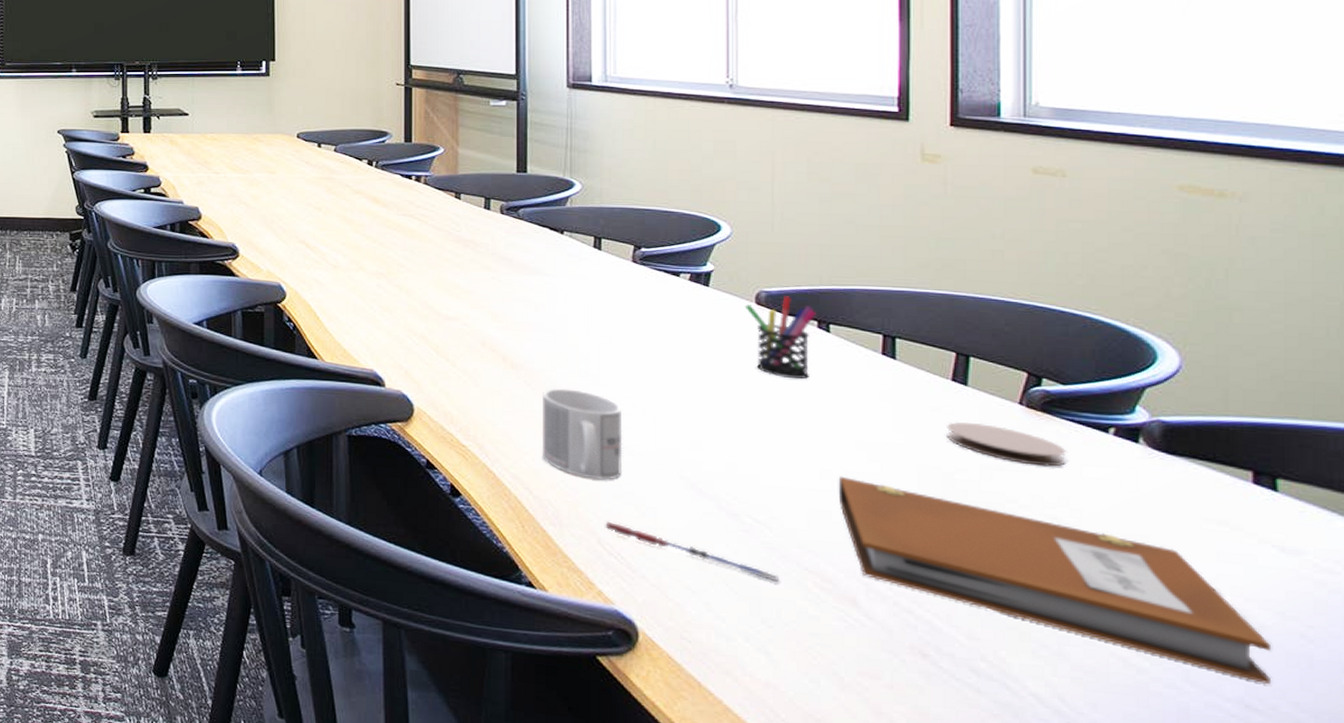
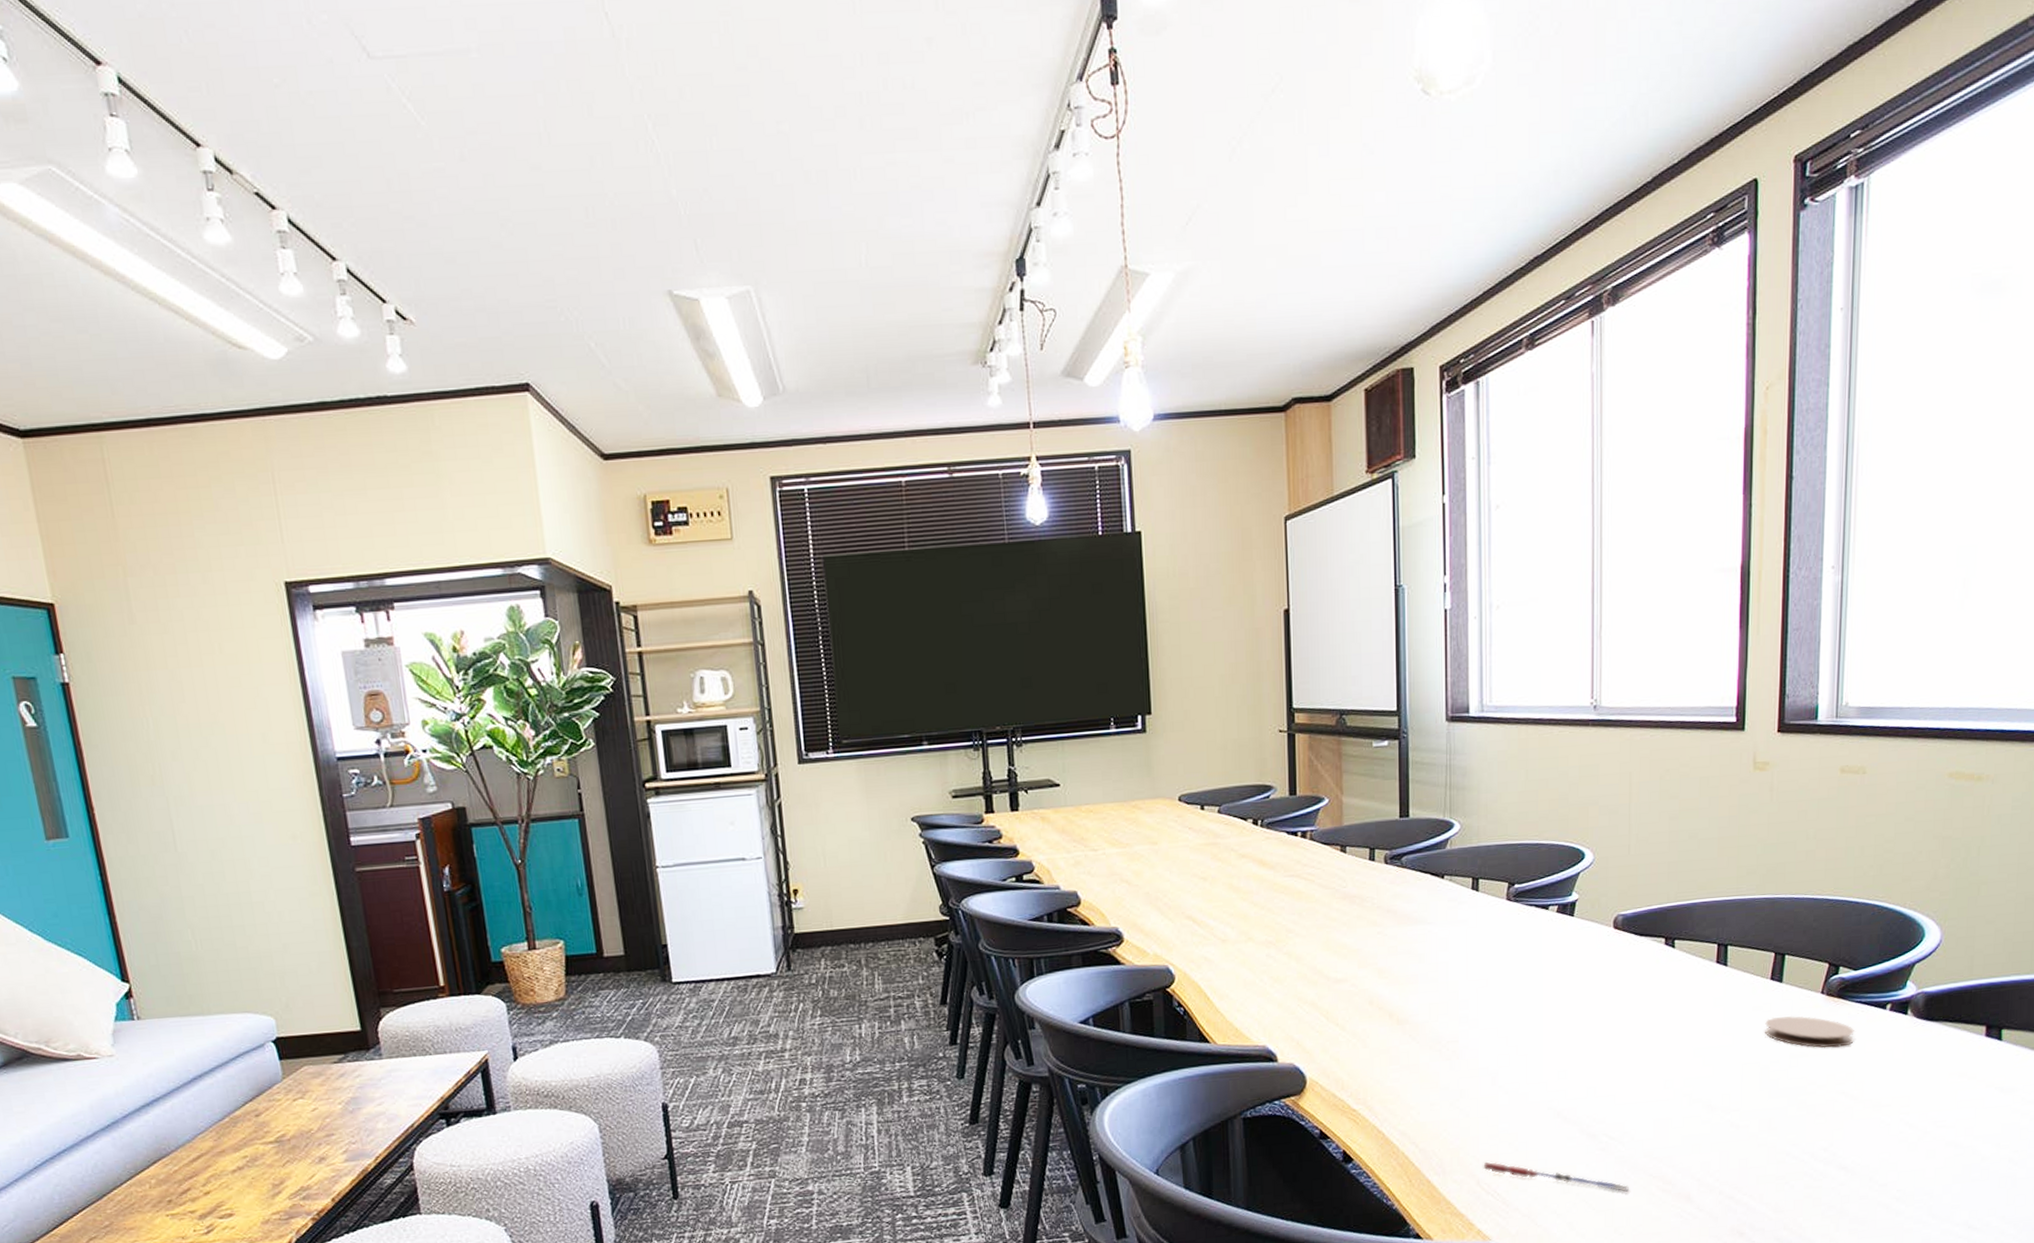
mug: present [543,388,623,480] -> none [1427,1037,1499,1124]
pen holder: present [744,296,816,379] -> none [1604,917,1664,997]
notebook: present [838,476,1272,684] -> none [1678,1083,1989,1206]

